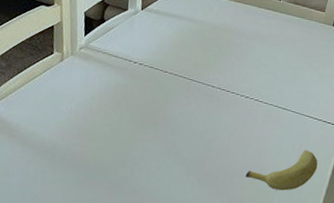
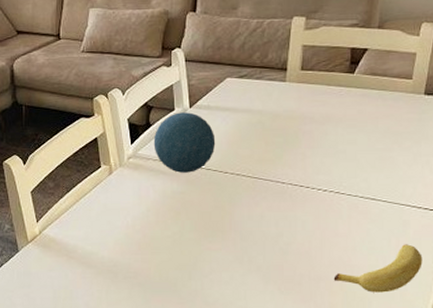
decorative orb: none [105,13,161,68] -> present [153,112,216,173]

